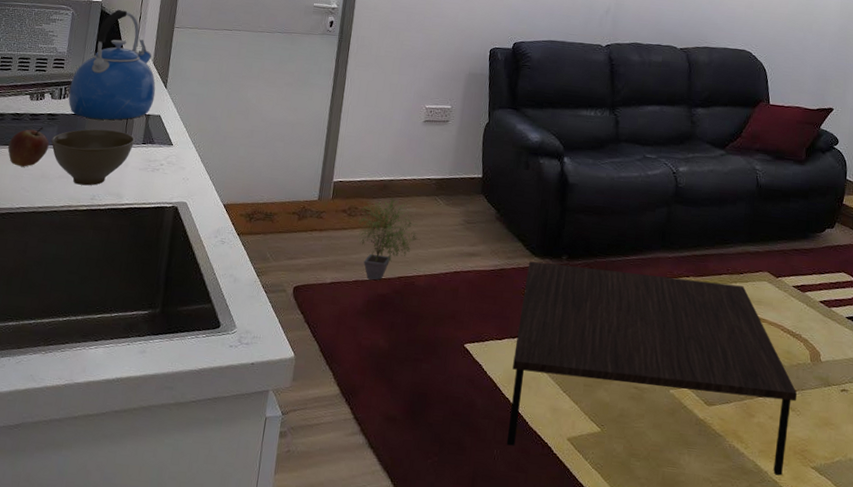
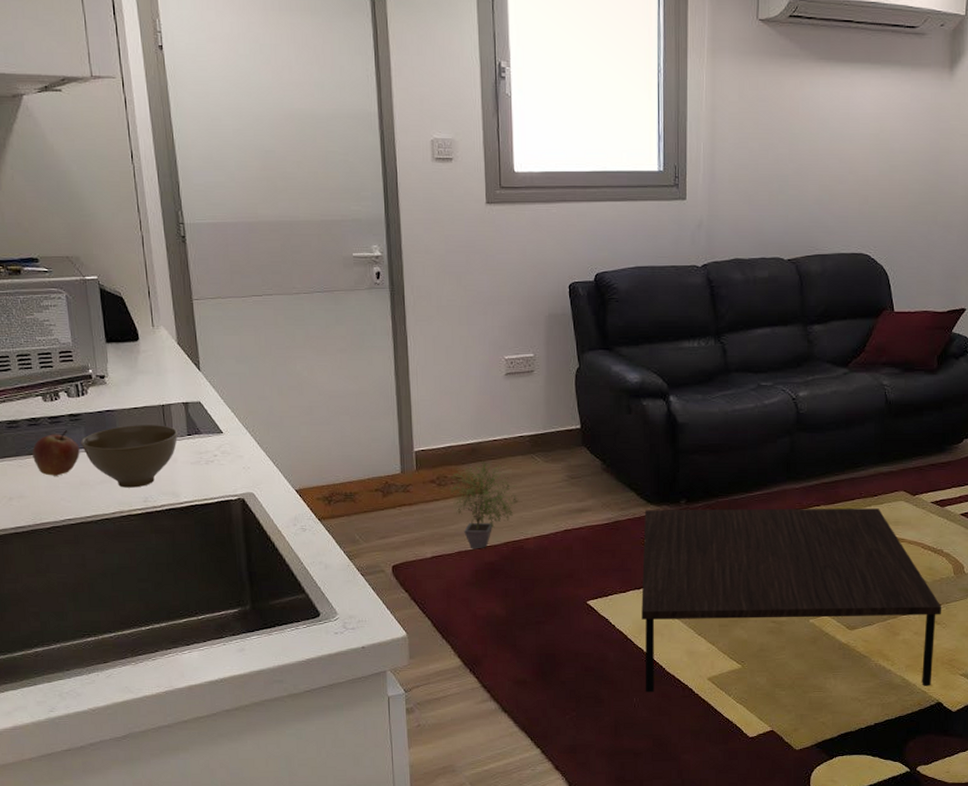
kettle: present [68,9,156,120] -> none [86,286,189,414]

